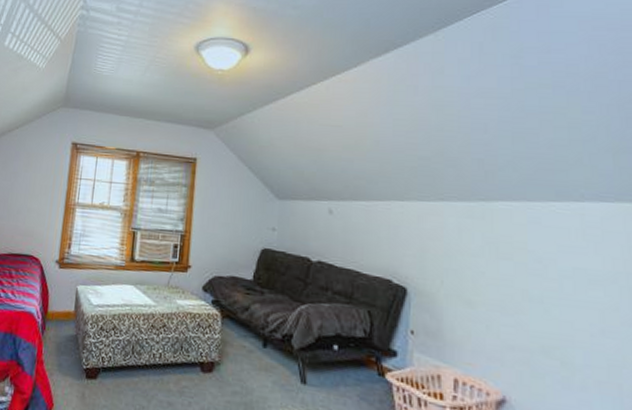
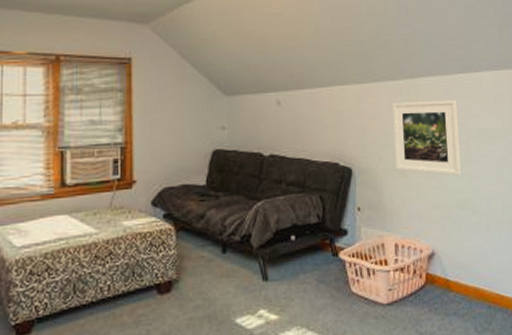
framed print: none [461,225,550,318] -> present [392,99,462,176]

